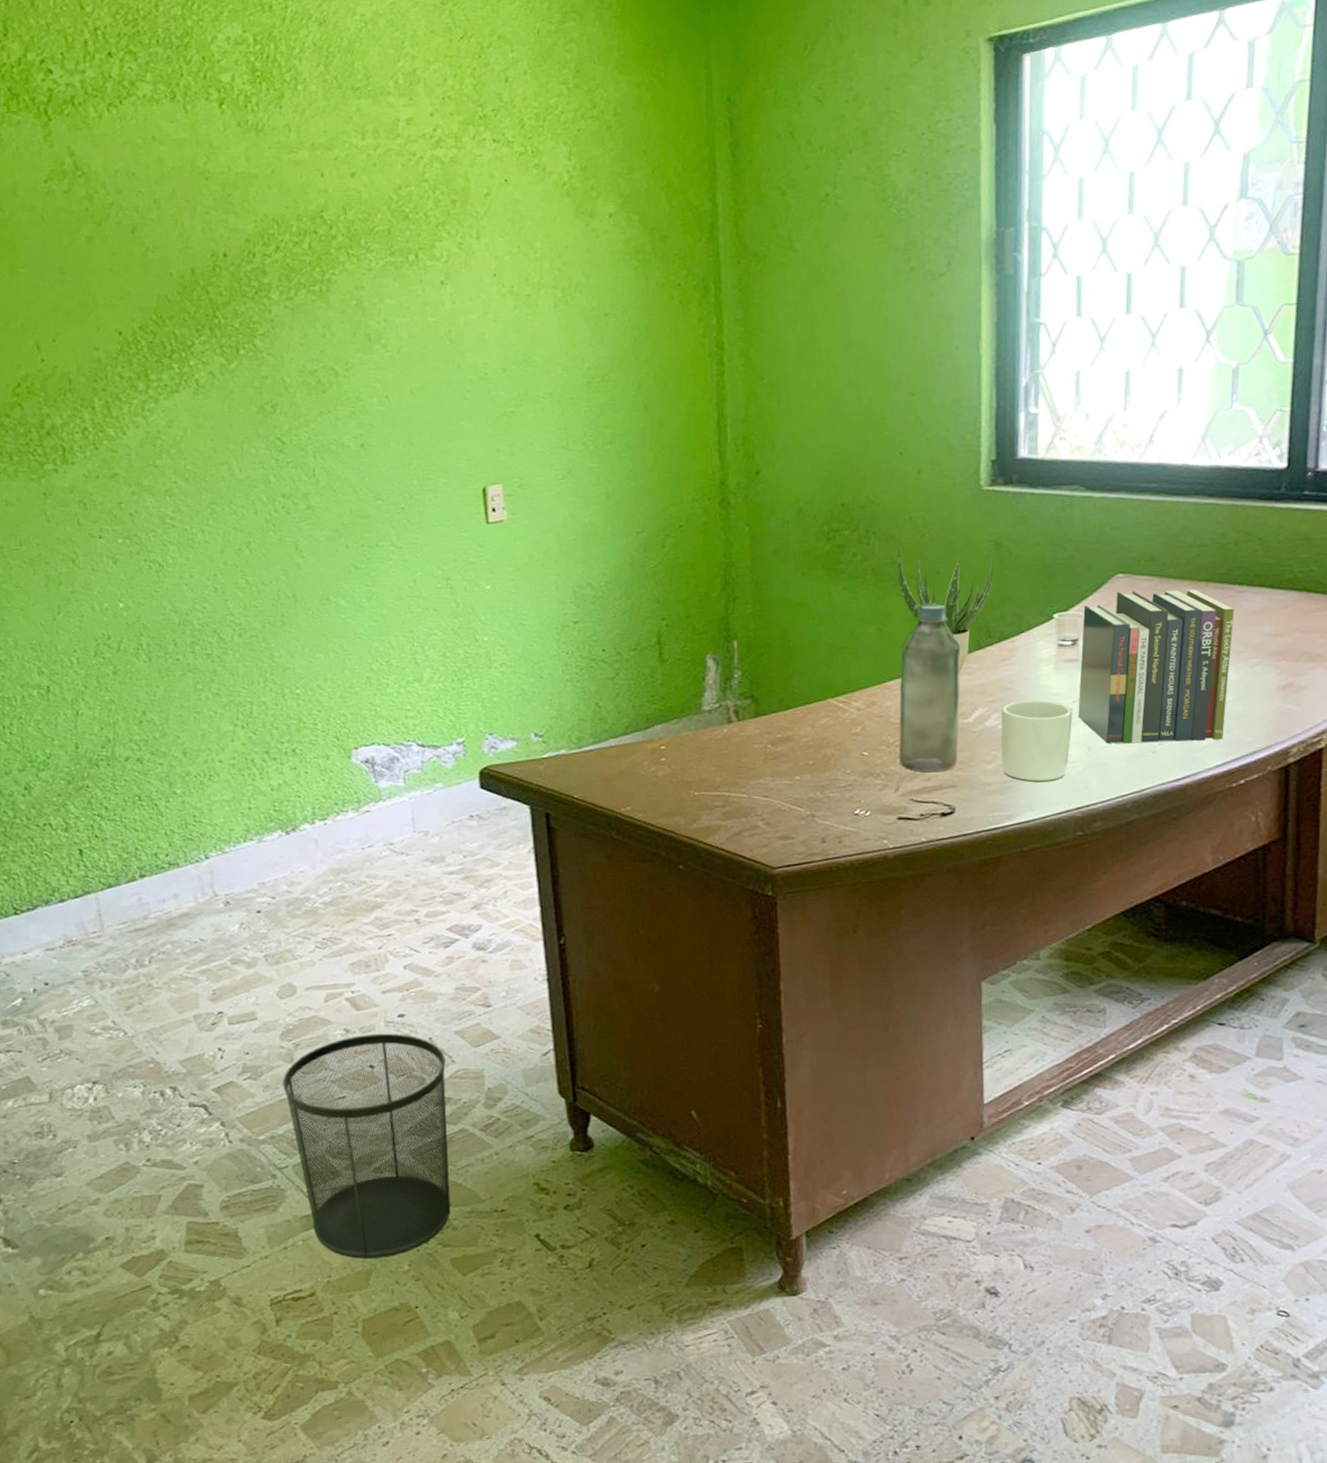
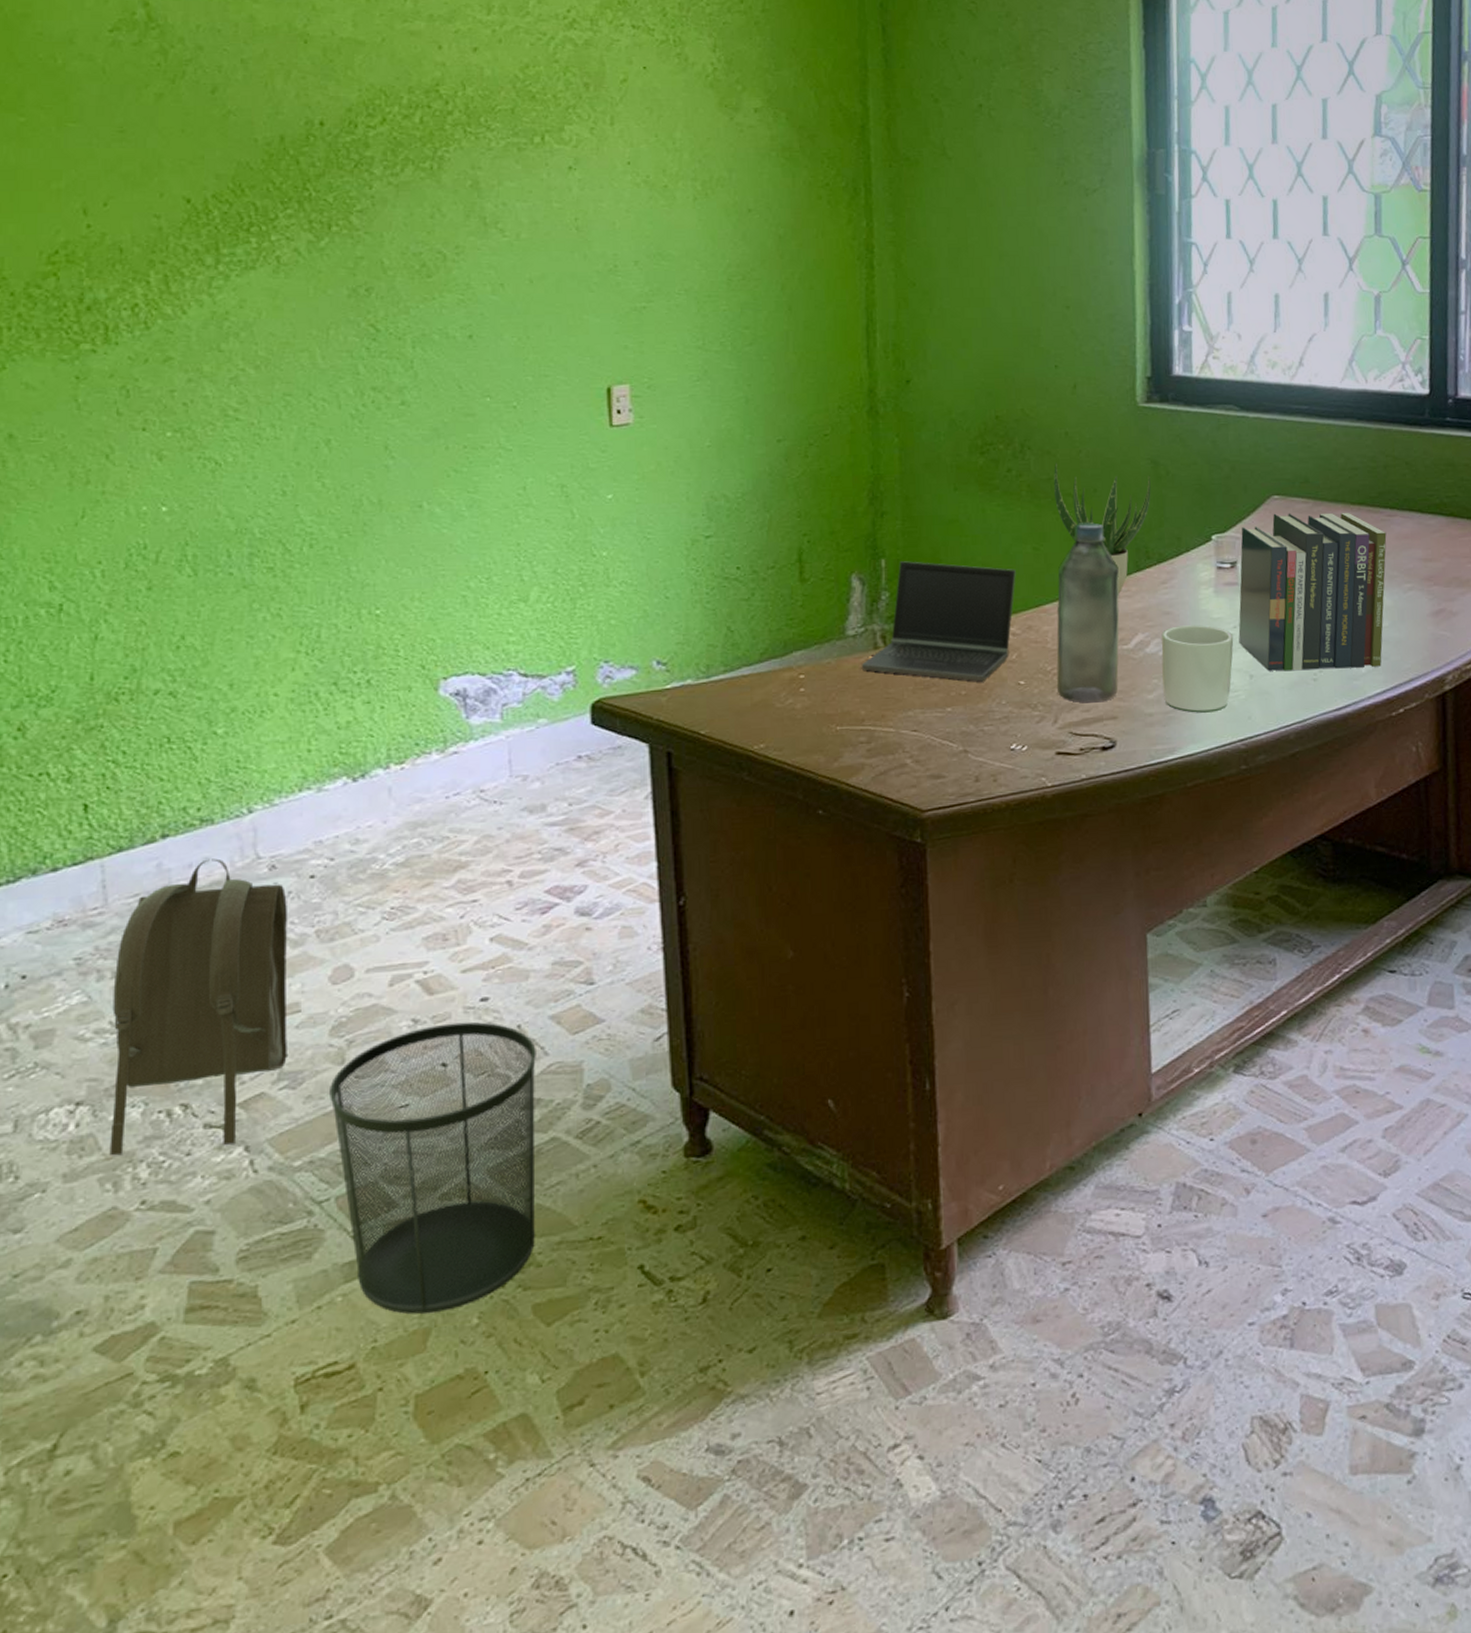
backpack: none [113,895,249,1124] -> present [109,858,288,1156]
laptop computer: none [716,642,861,753] -> present [861,561,1016,682]

